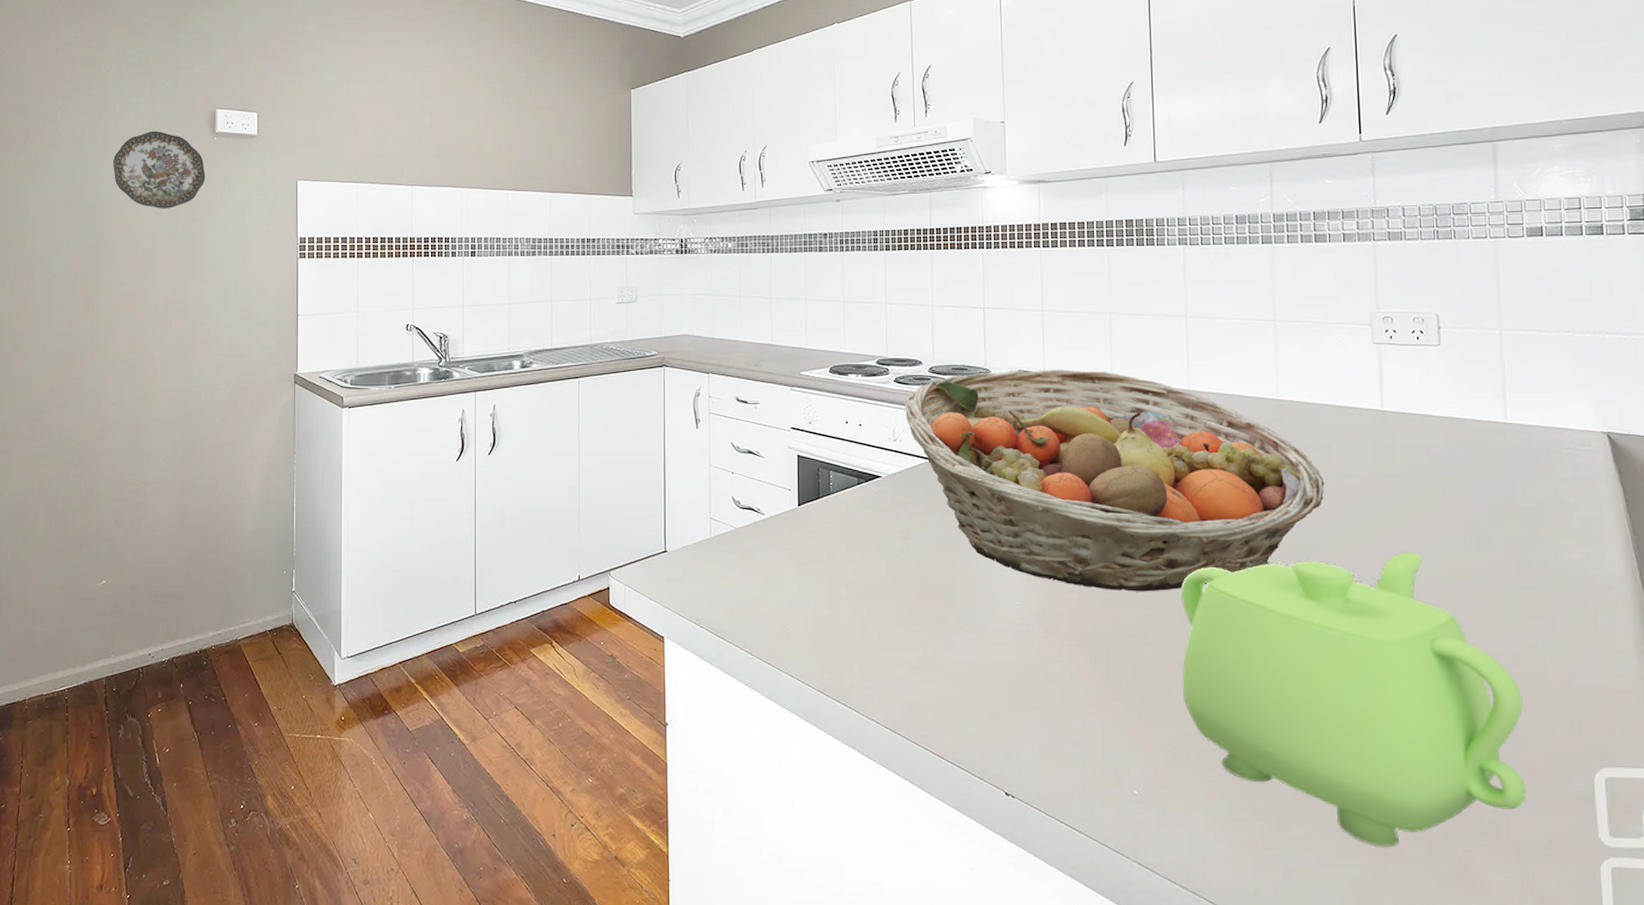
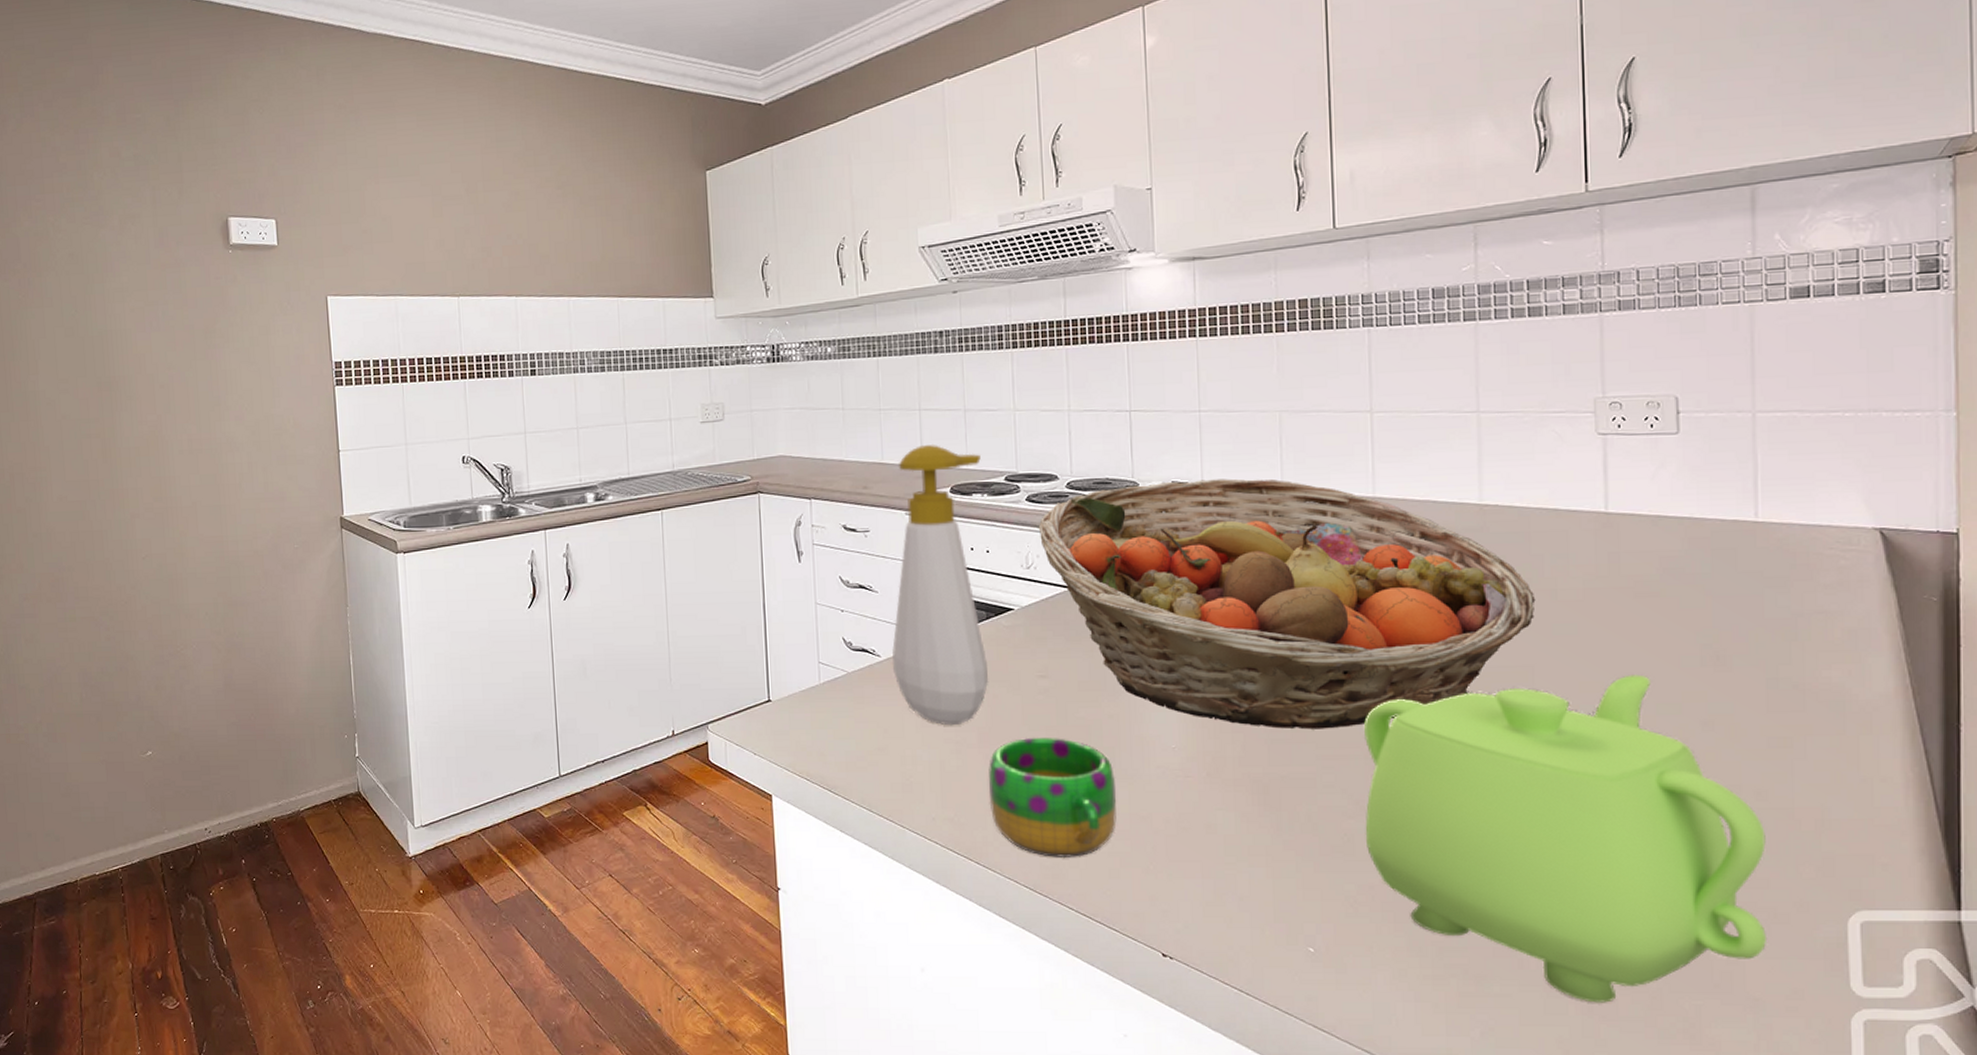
decorative plate: present [112,130,206,209] -> none [116,245,223,336]
soap bottle: none [775,330,857,579] -> present [892,445,988,726]
mug: none [856,591,967,703] -> present [989,737,1117,859]

